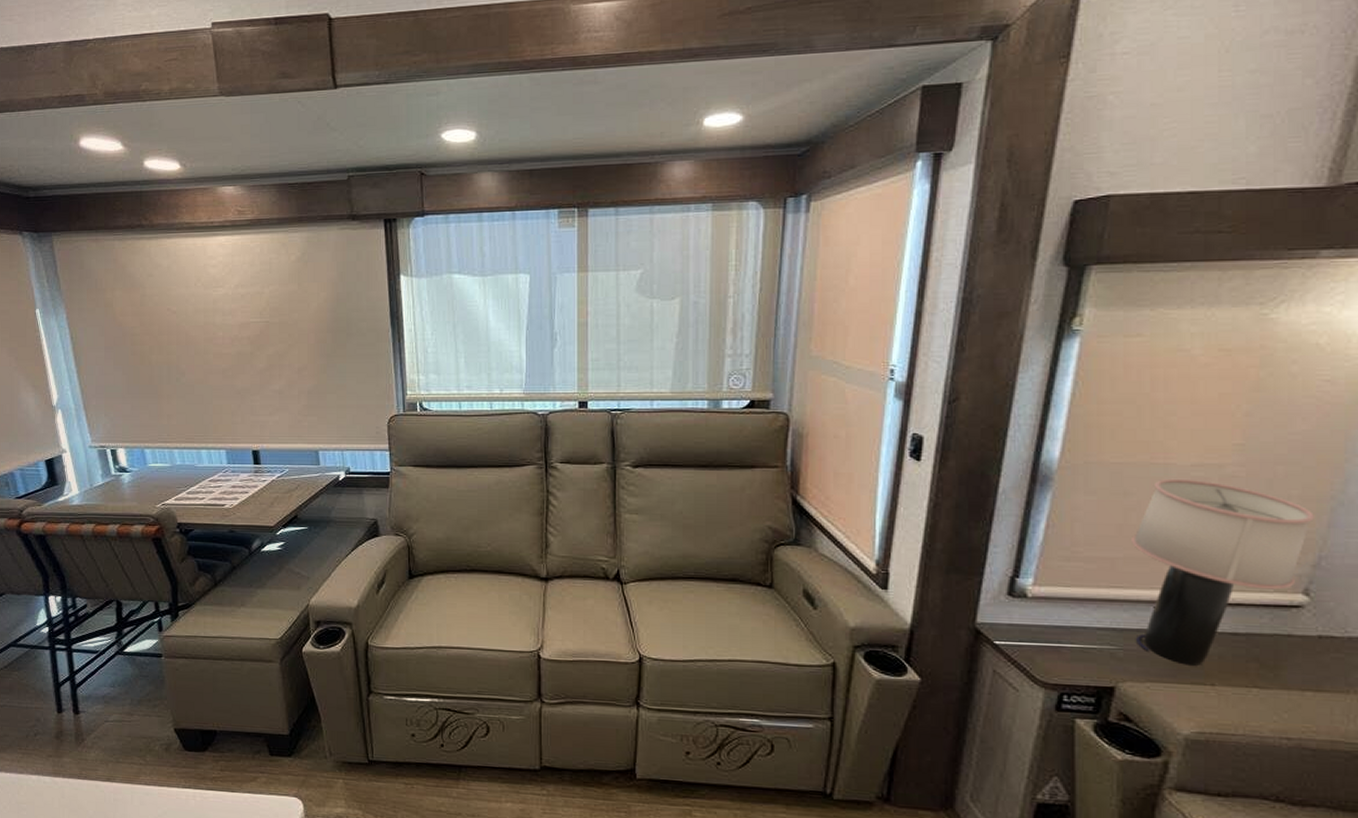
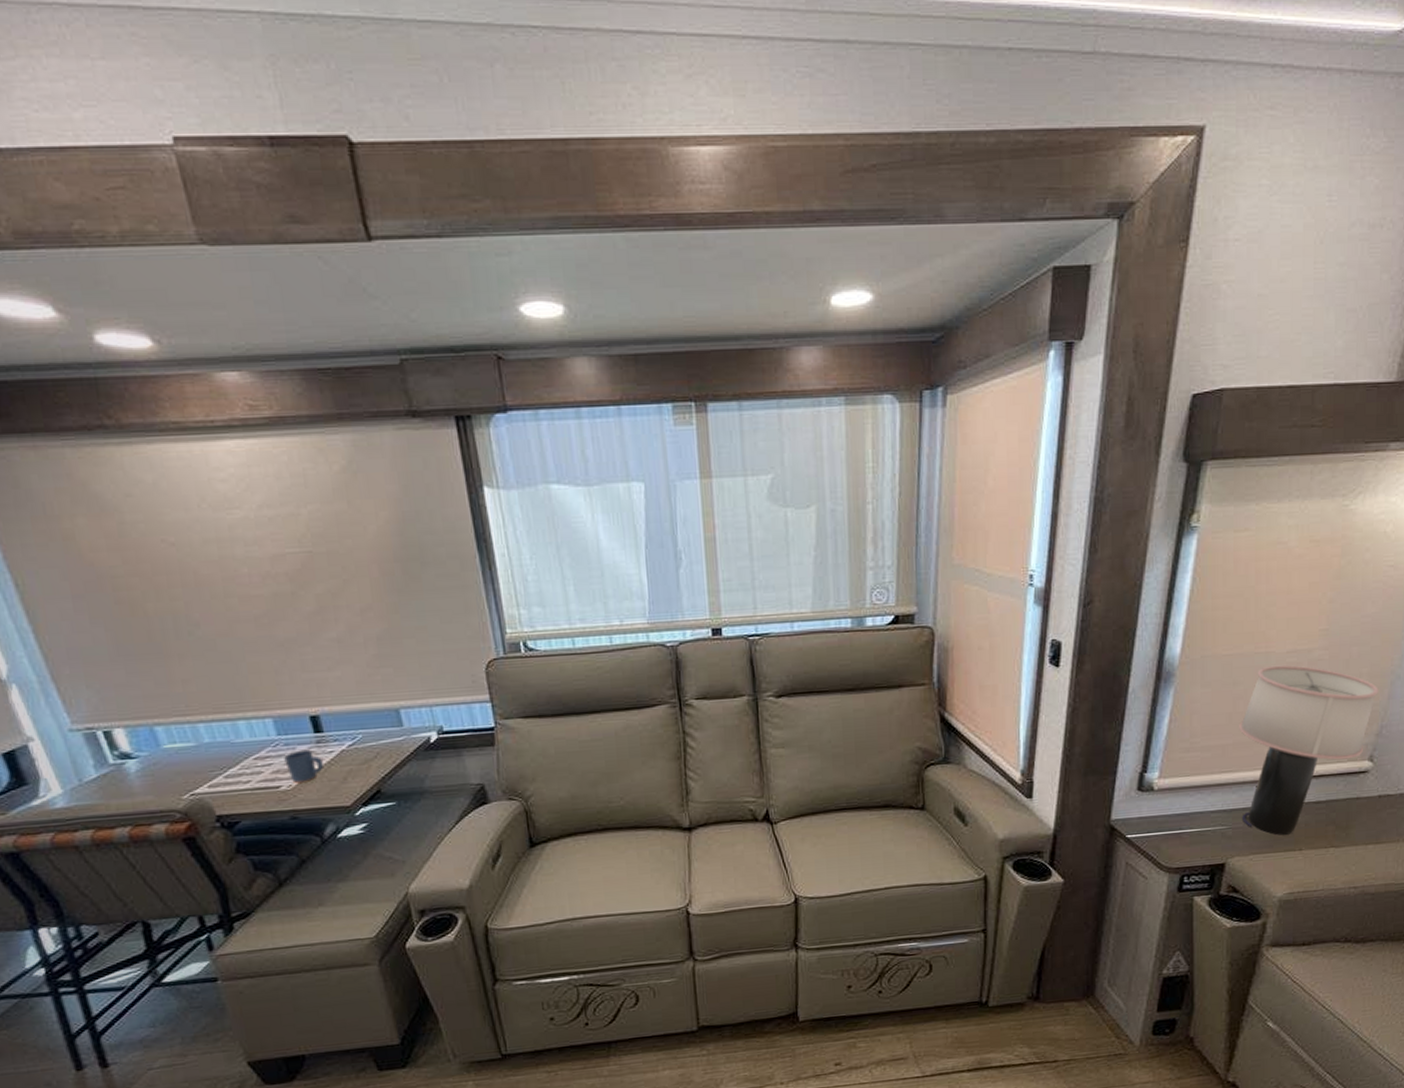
mug: none [230,477,257,504] -> present [284,749,323,784]

